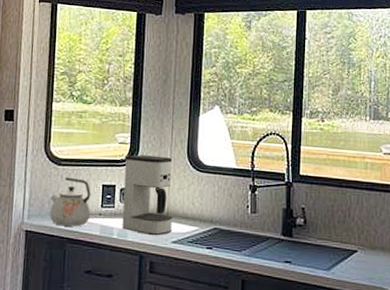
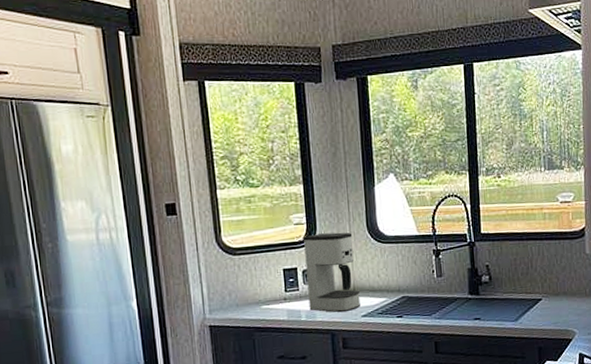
kettle: present [49,177,91,227] -> none [230,266,275,316]

